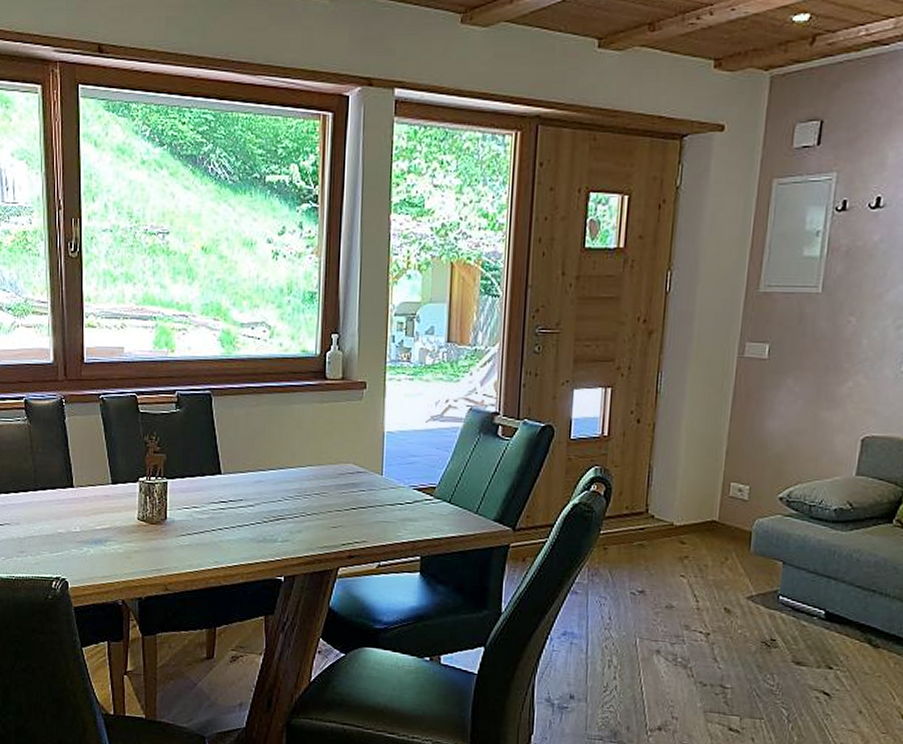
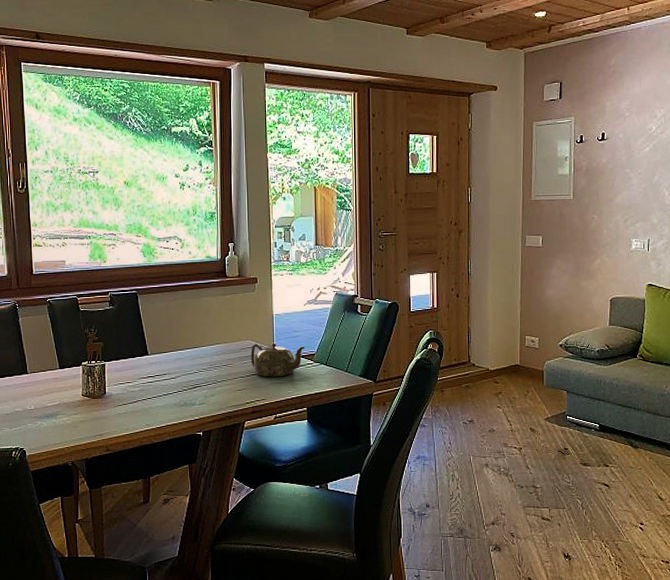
teapot: none [351,468,423,514] -> present [250,342,305,377]

